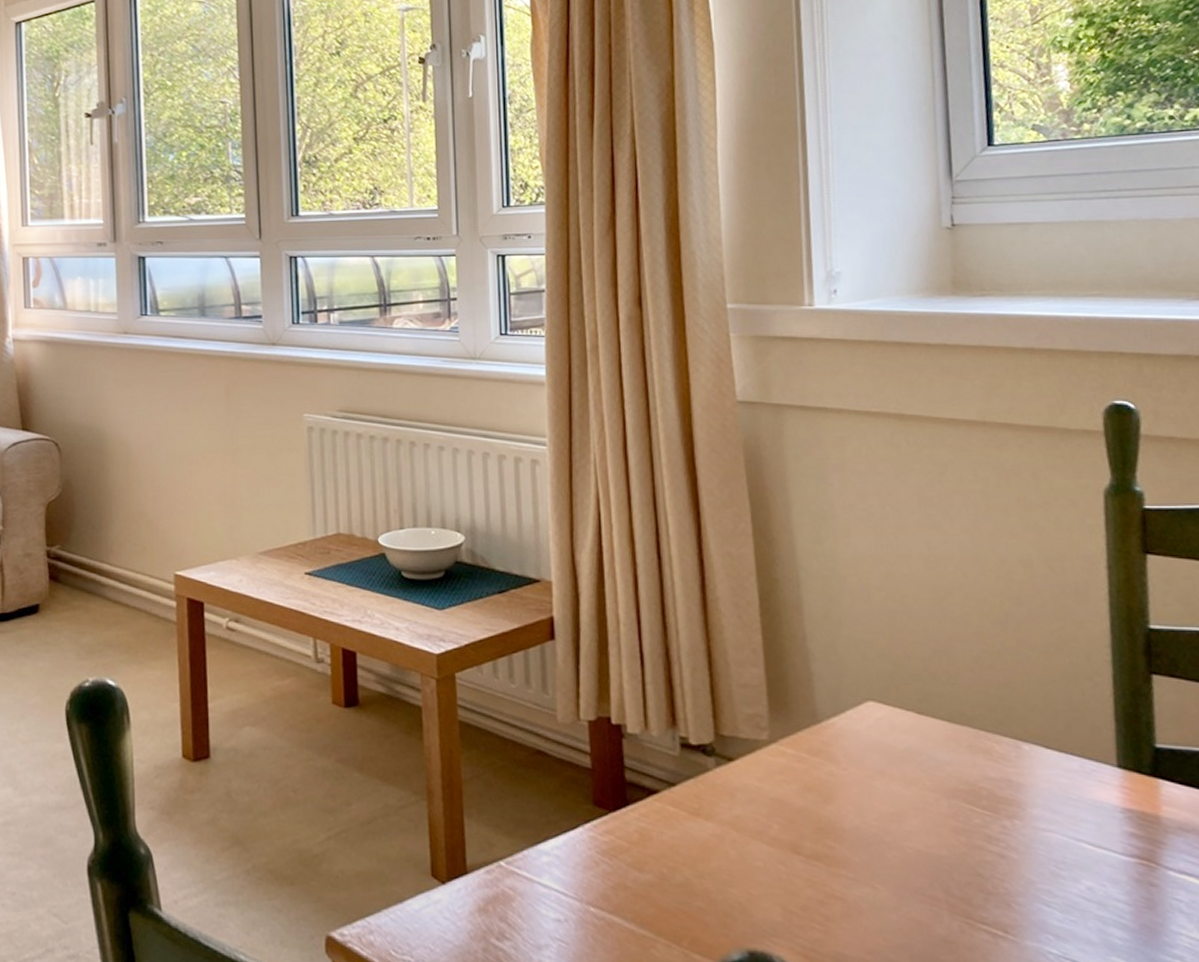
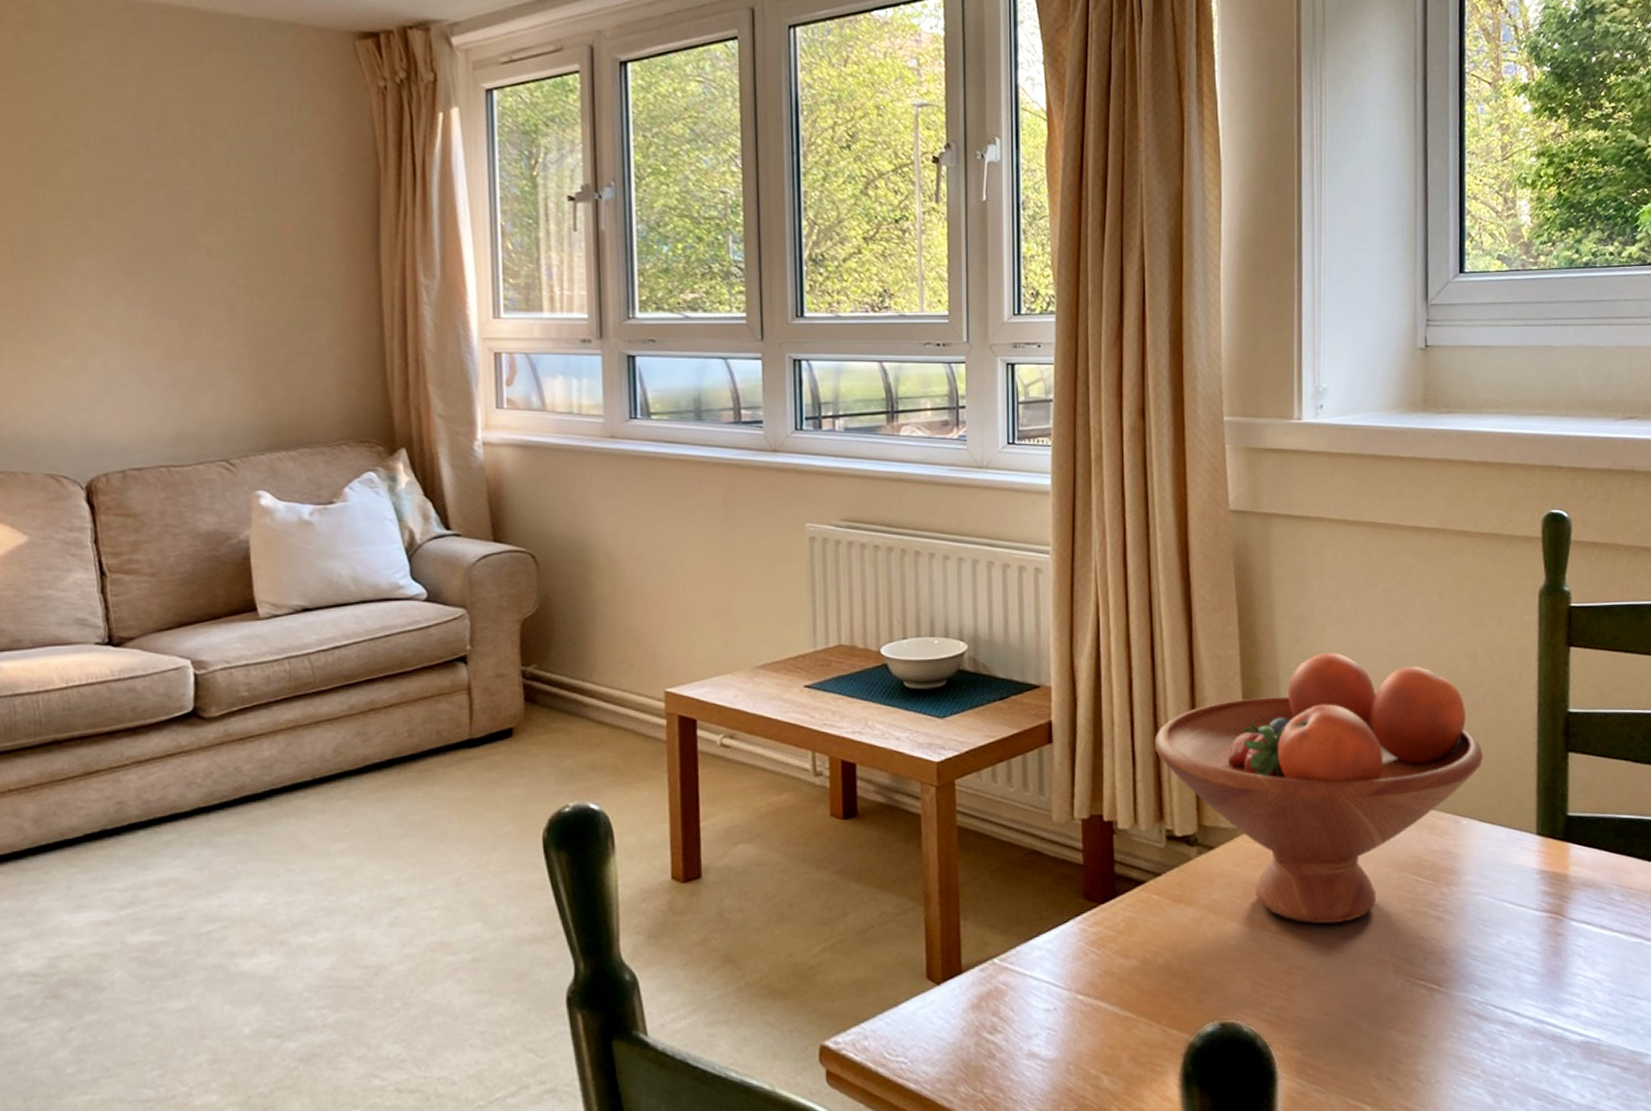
fruit bowl: none [663,554,1045,852] -> present [1154,653,1483,925]

